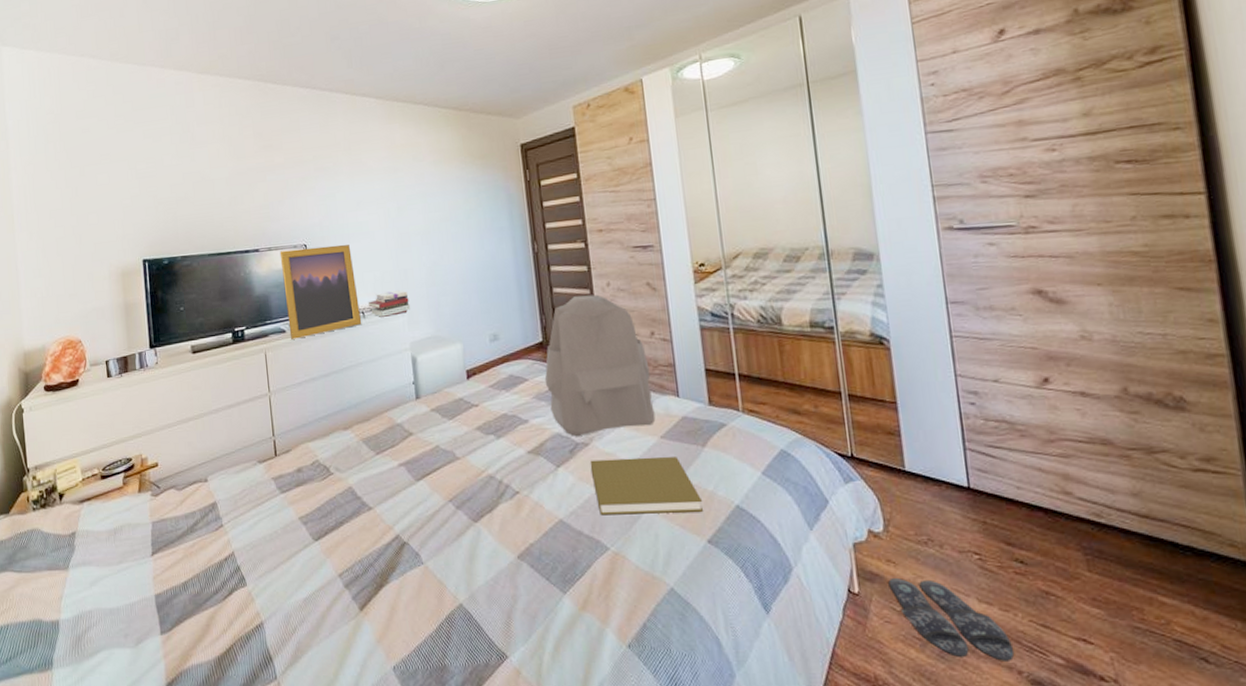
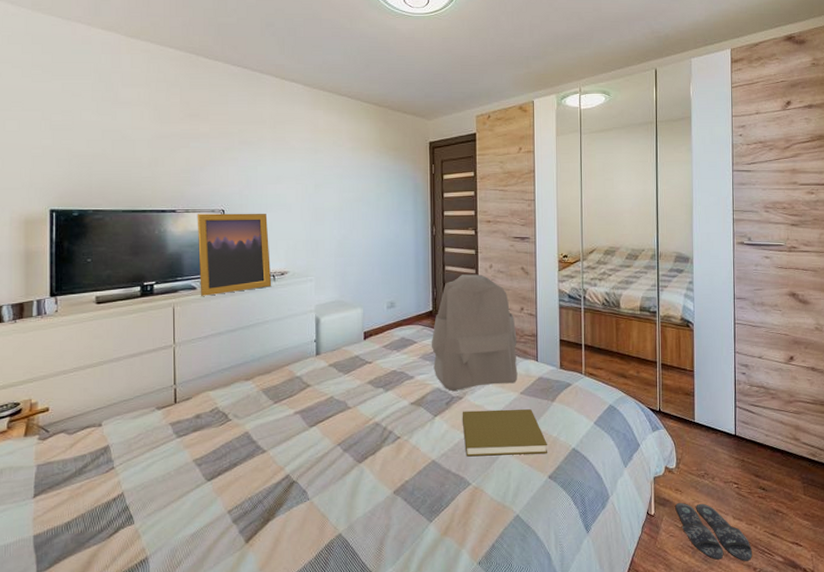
books: present [368,290,411,317] -> none [279,258,319,281]

